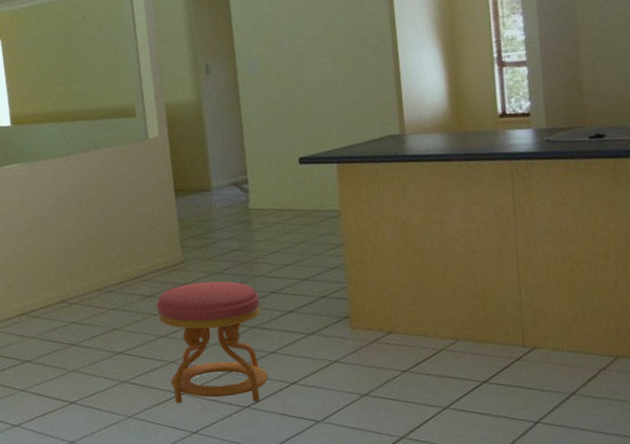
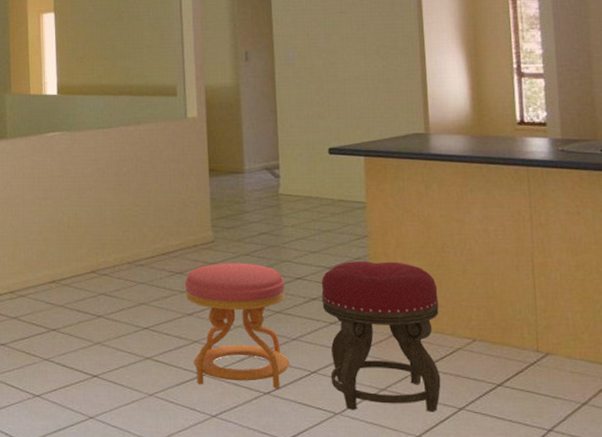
stool: none [297,268,424,417] -> present [321,260,441,413]

